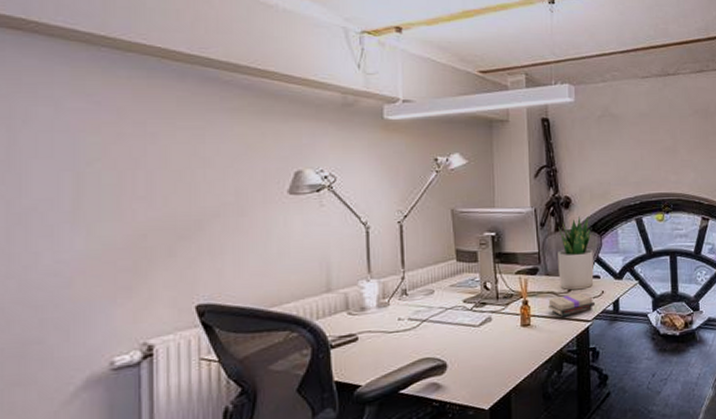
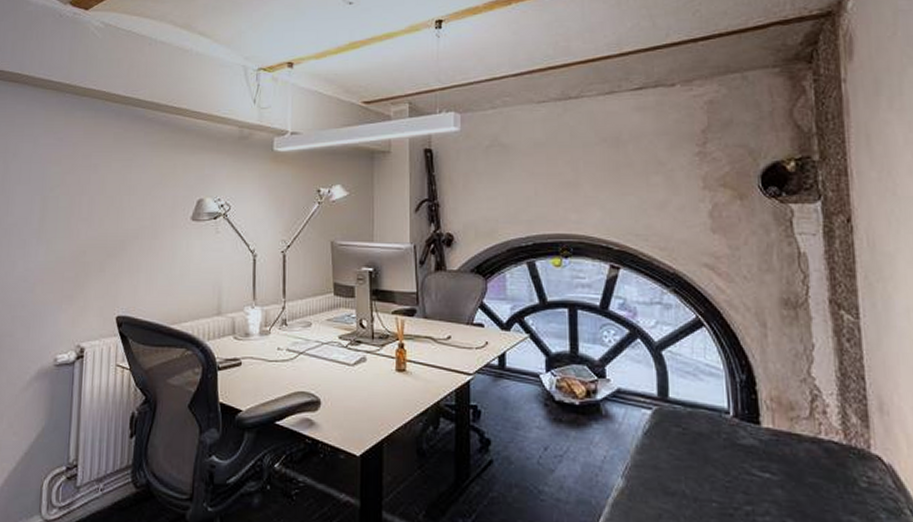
books: present [548,292,596,317] -> none [426,341,479,367]
planter: present [558,216,594,291] -> none [437,256,477,338]

